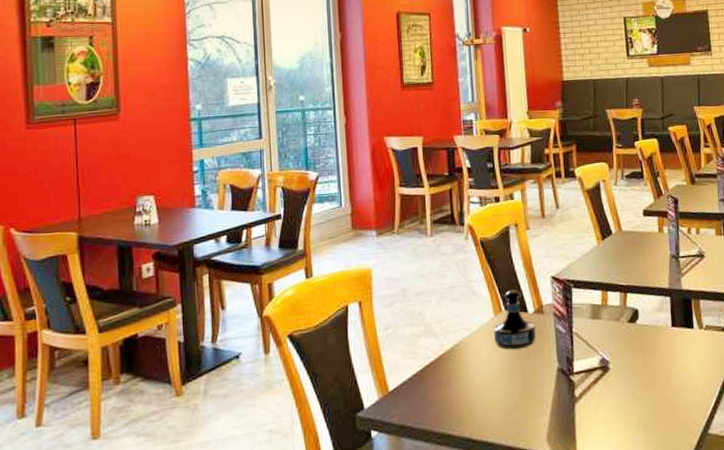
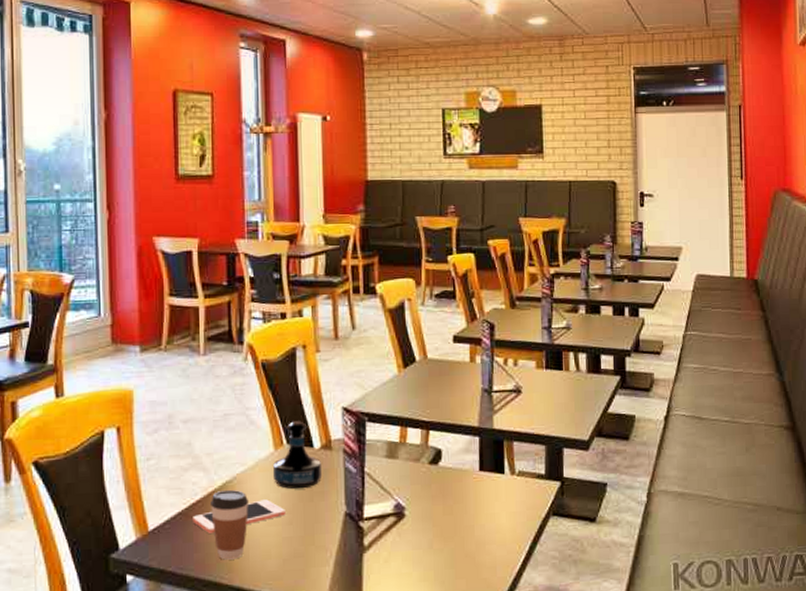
cell phone: none [427,359,506,391] -> present [193,499,286,533]
coffee cup: none [441,352,475,414] -> present [211,490,250,560]

